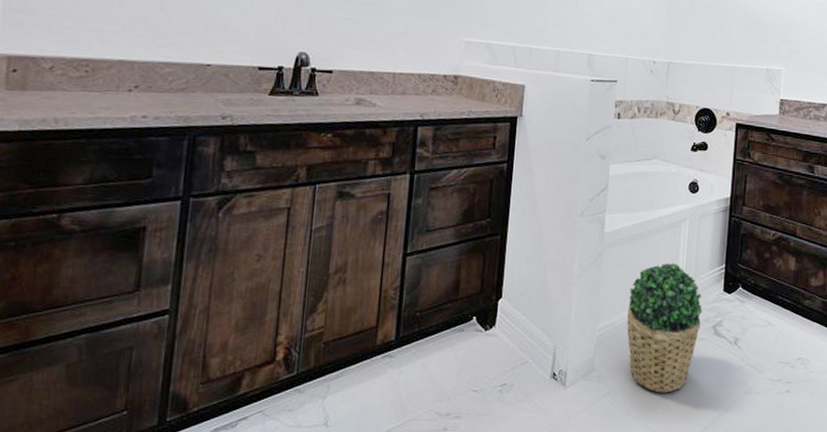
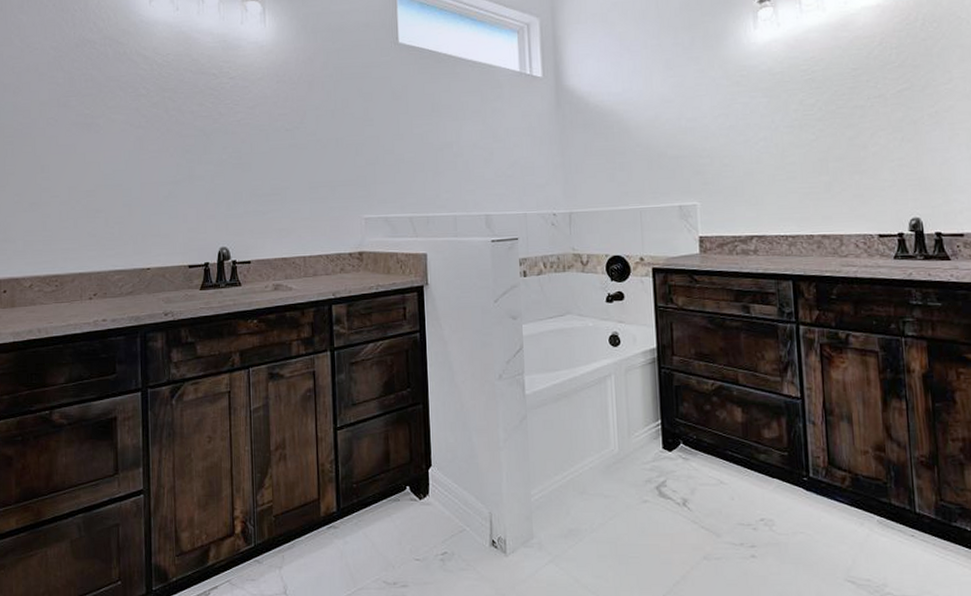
potted plant: present [627,262,703,393] -> none [560,421,643,560]

